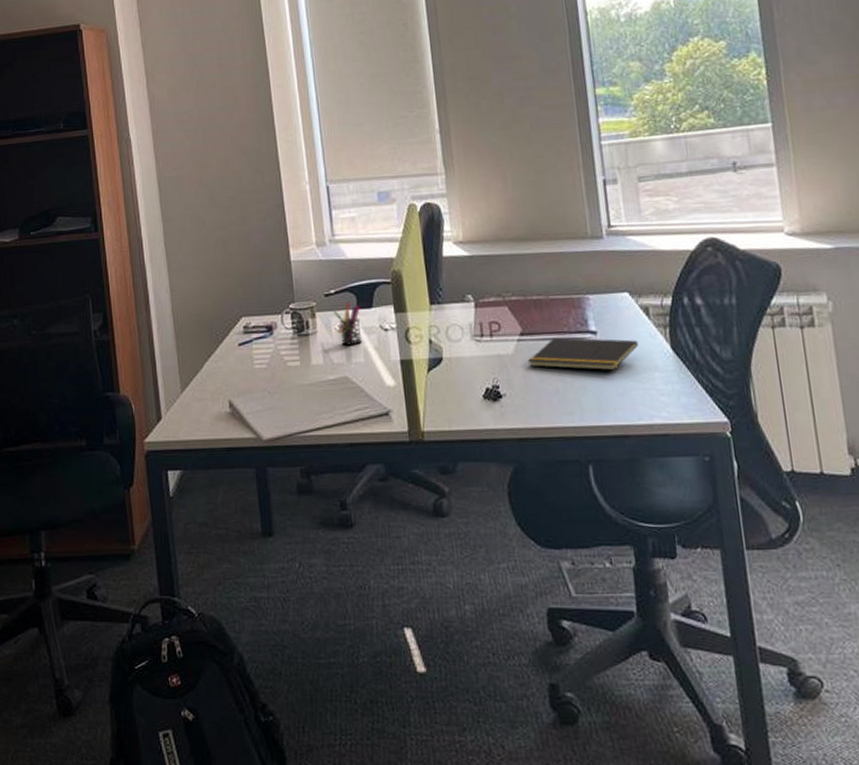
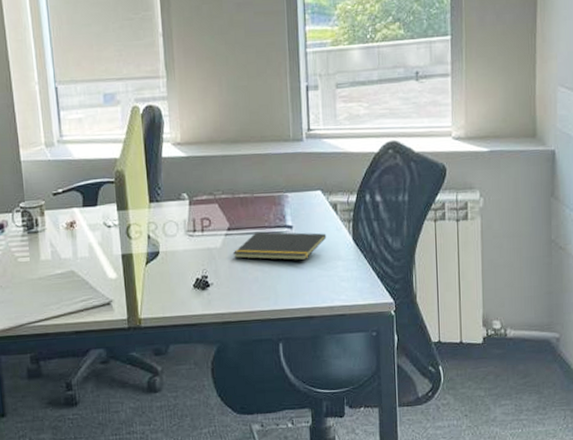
pen holder: present [333,301,363,346] -> none [61,200,88,242]

